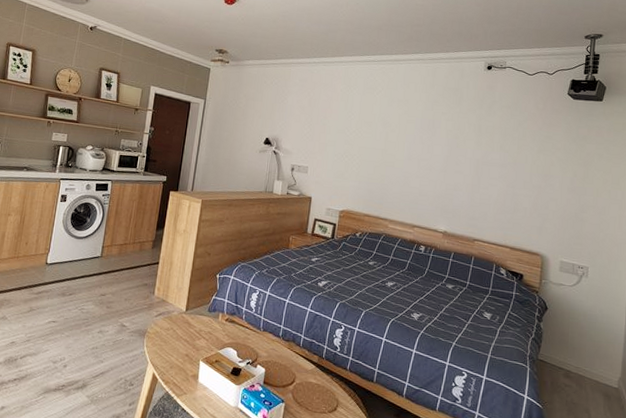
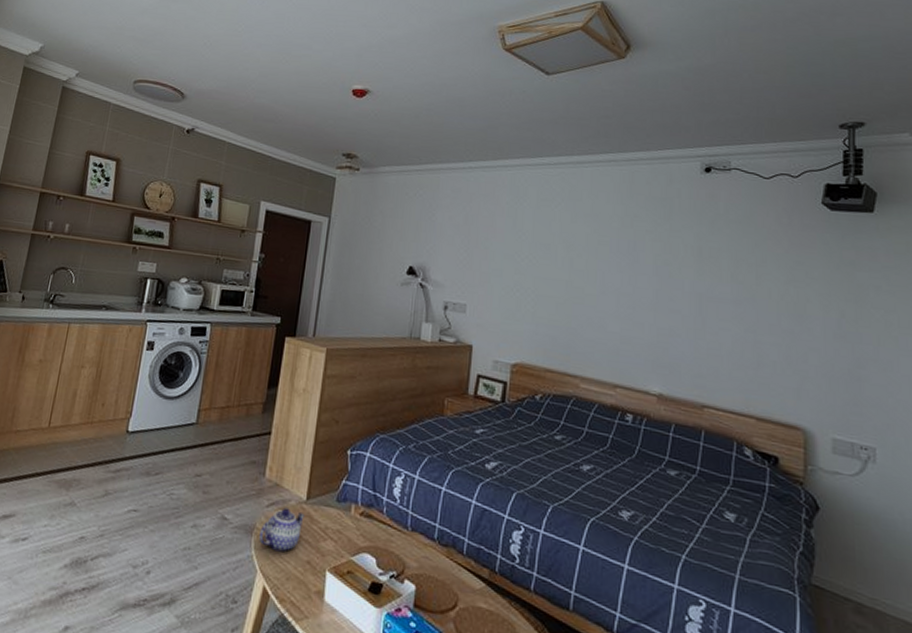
teapot: none [150,317,184,349] -> present [259,507,305,553]

